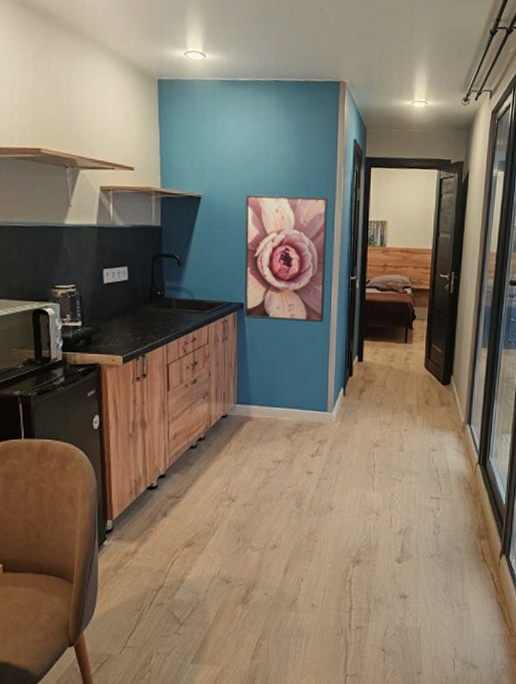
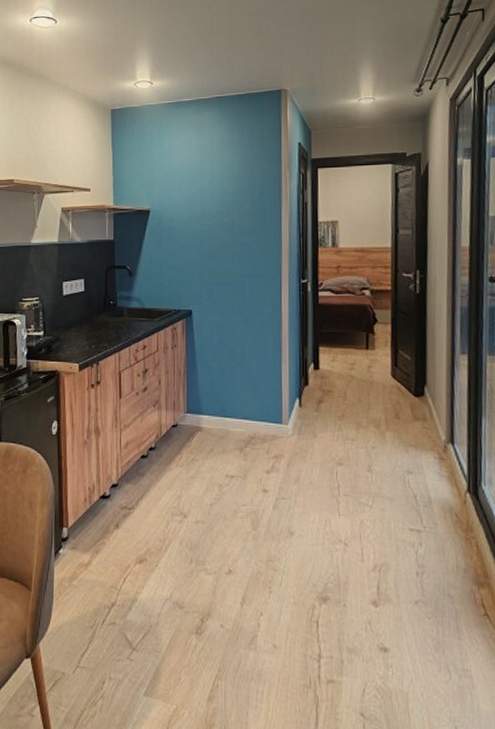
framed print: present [244,194,328,323] -> none [192,202,275,329]

